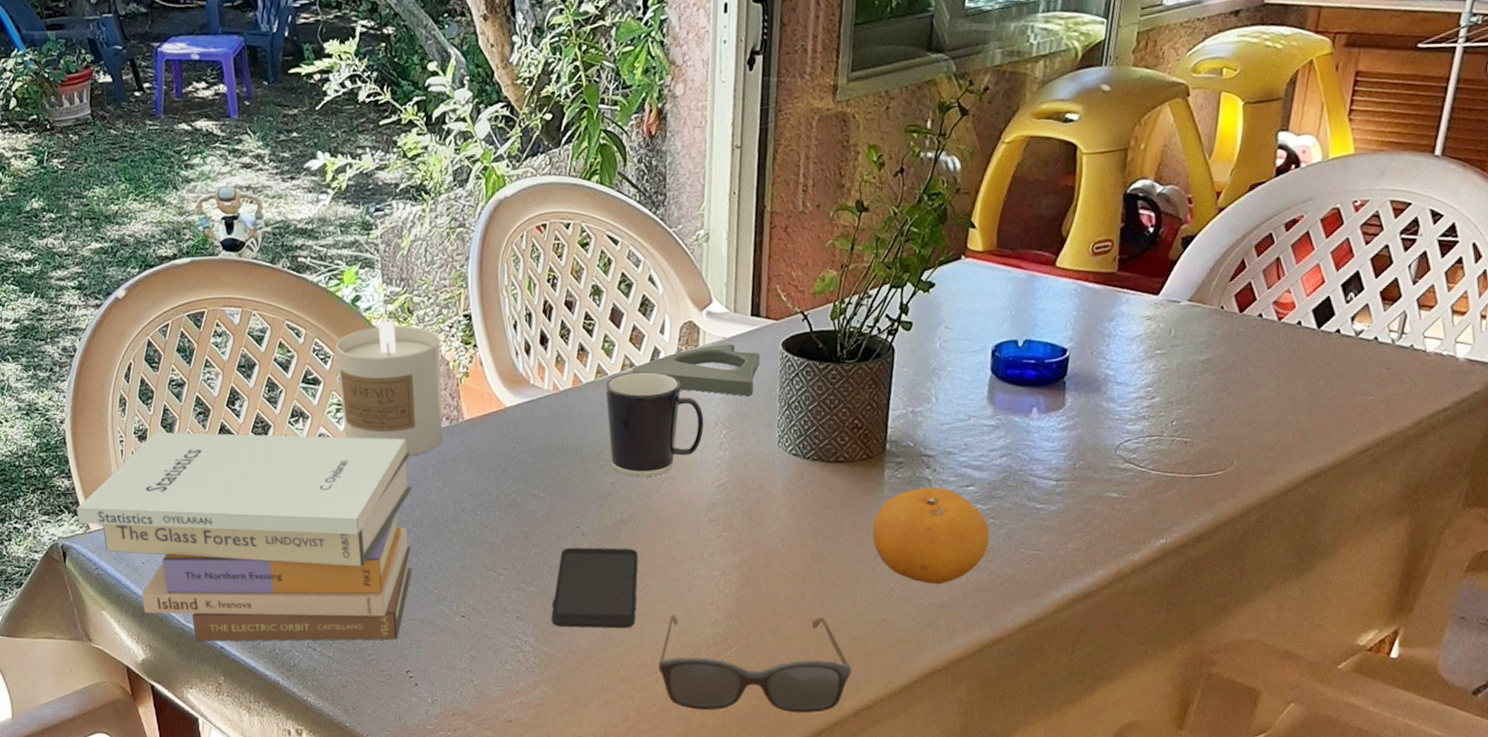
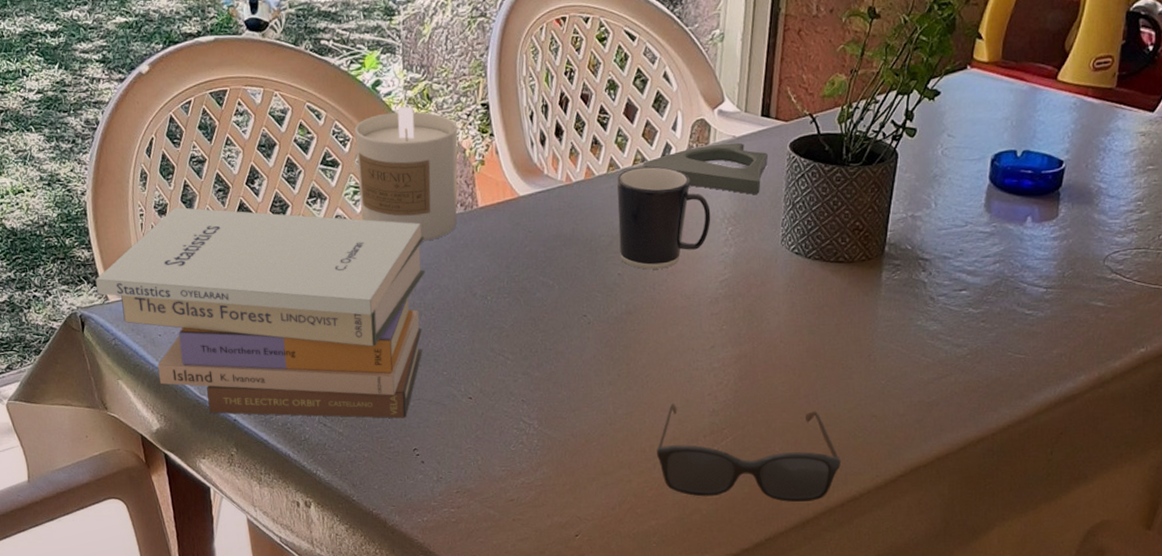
mobile phone: present [551,547,639,629] -> none [555,335,642,416]
fruit: present [872,487,990,584] -> none [867,290,979,383]

